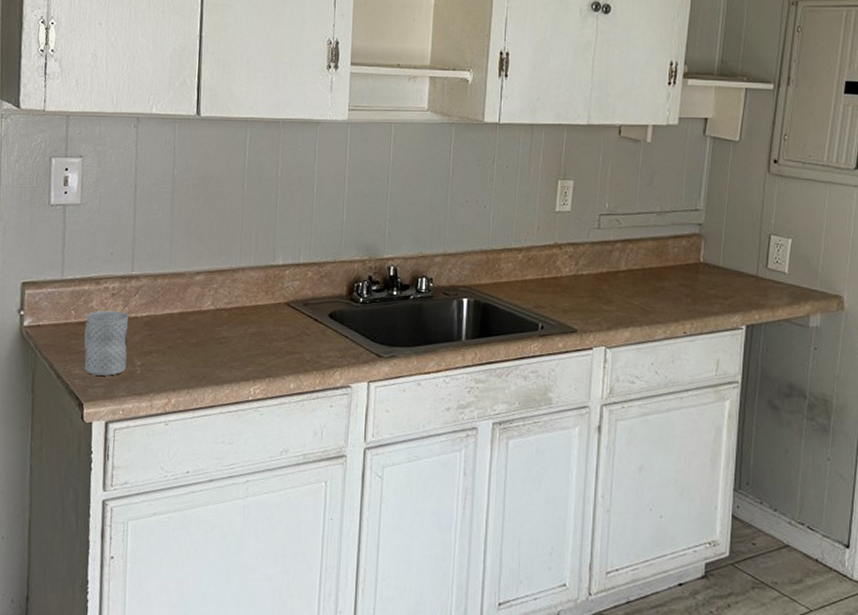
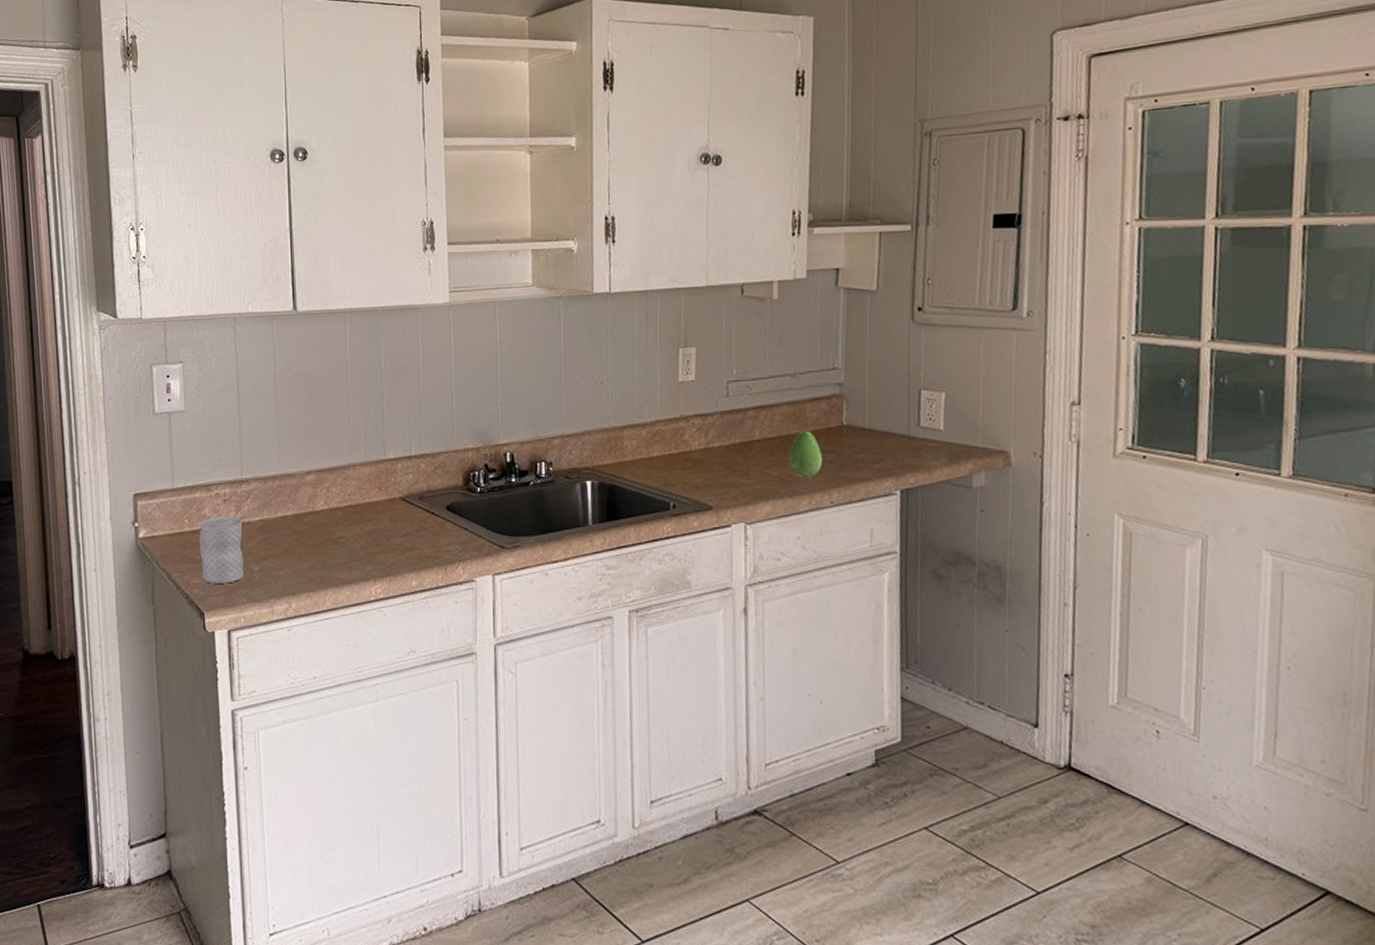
fruit: none [649,265,679,308] -> present [788,431,822,478]

